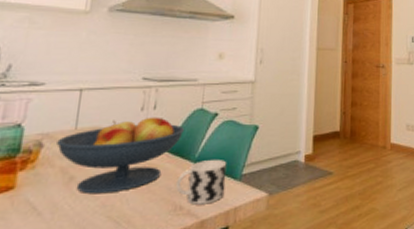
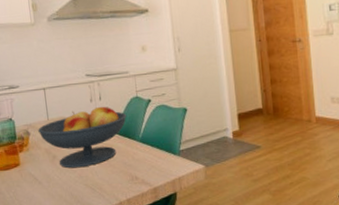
cup: present [176,160,227,205] -> none [129,139,169,176]

